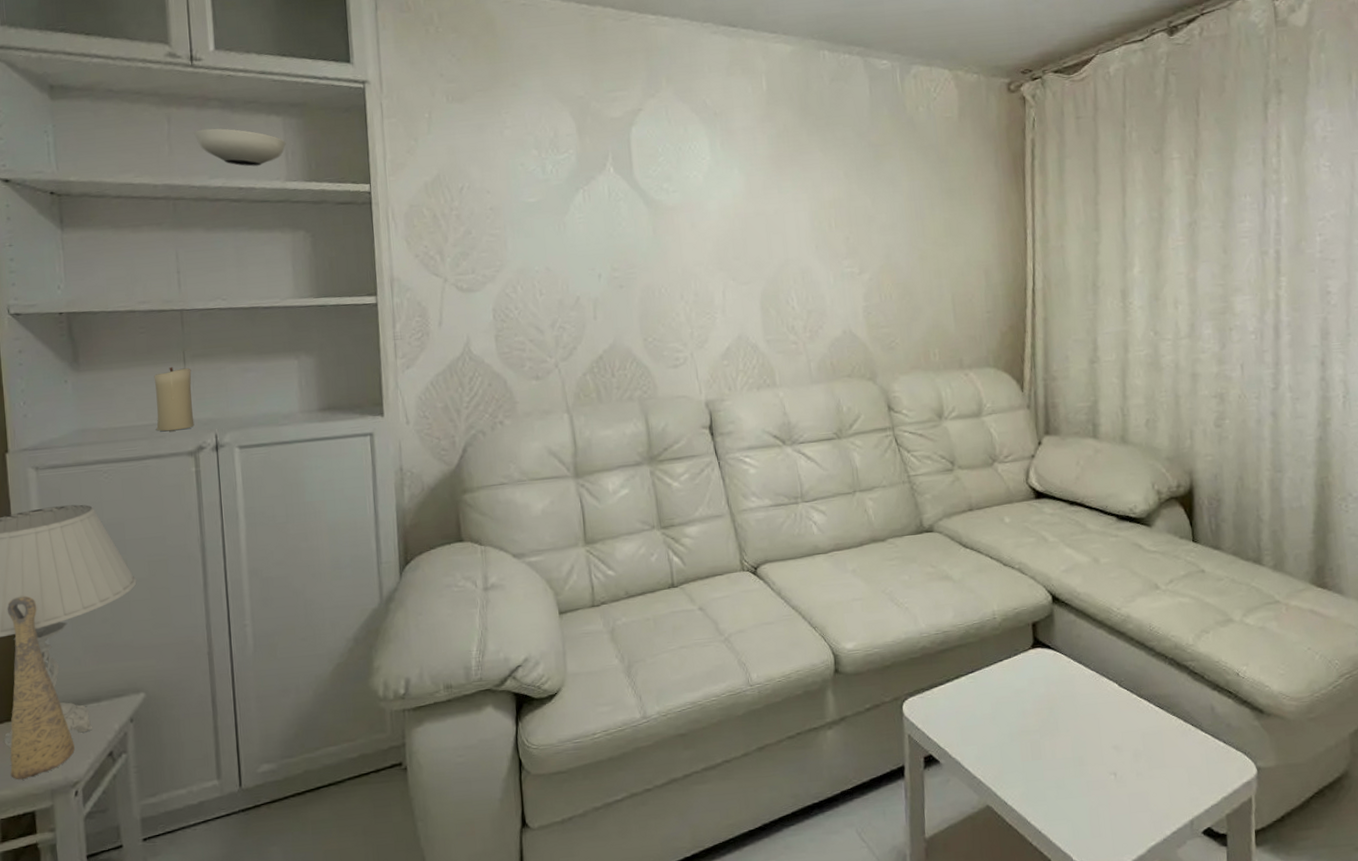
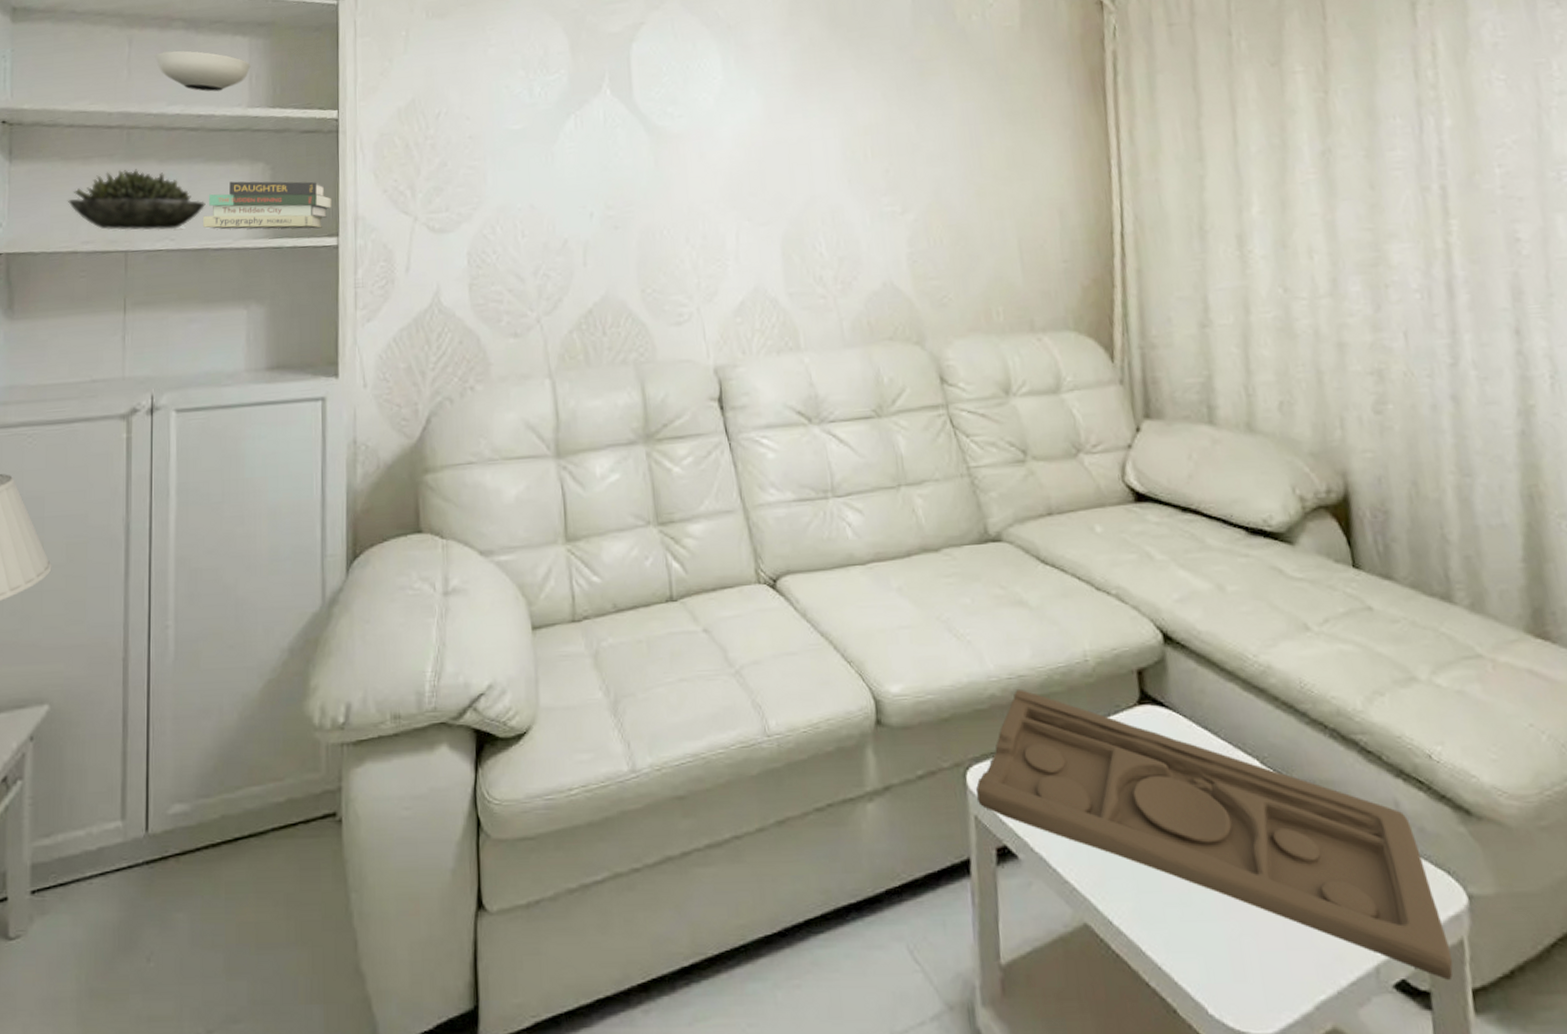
succulent plant: none [121,236,253,292] -> present [67,169,206,231]
candle: present [154,367,195,432] -> none [88,316,131,391]
books: none [251,247,369,290] -> present [202,181,332,230]
decorative tray: none [910,641,1244,826] -> present [976,689,1453,980]

